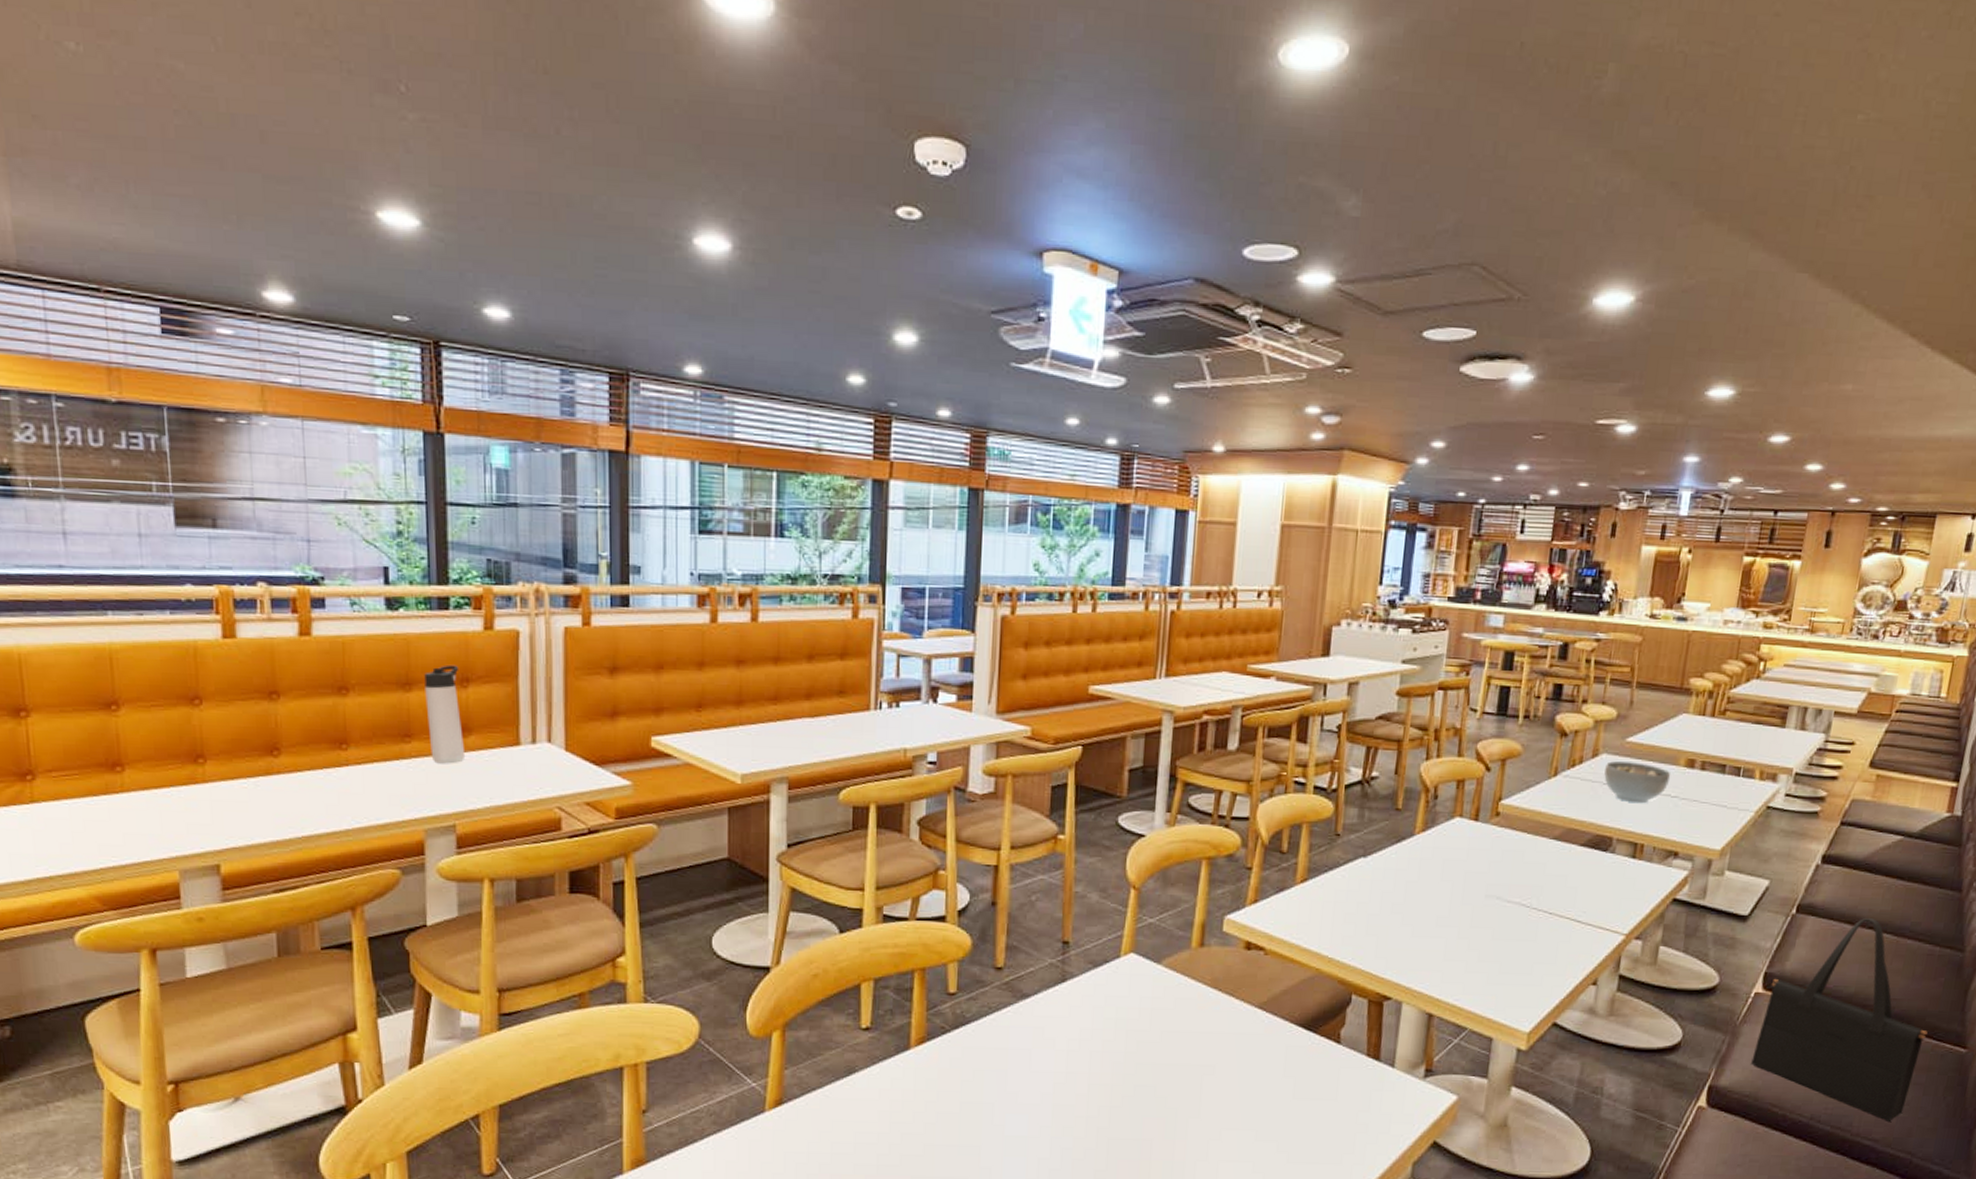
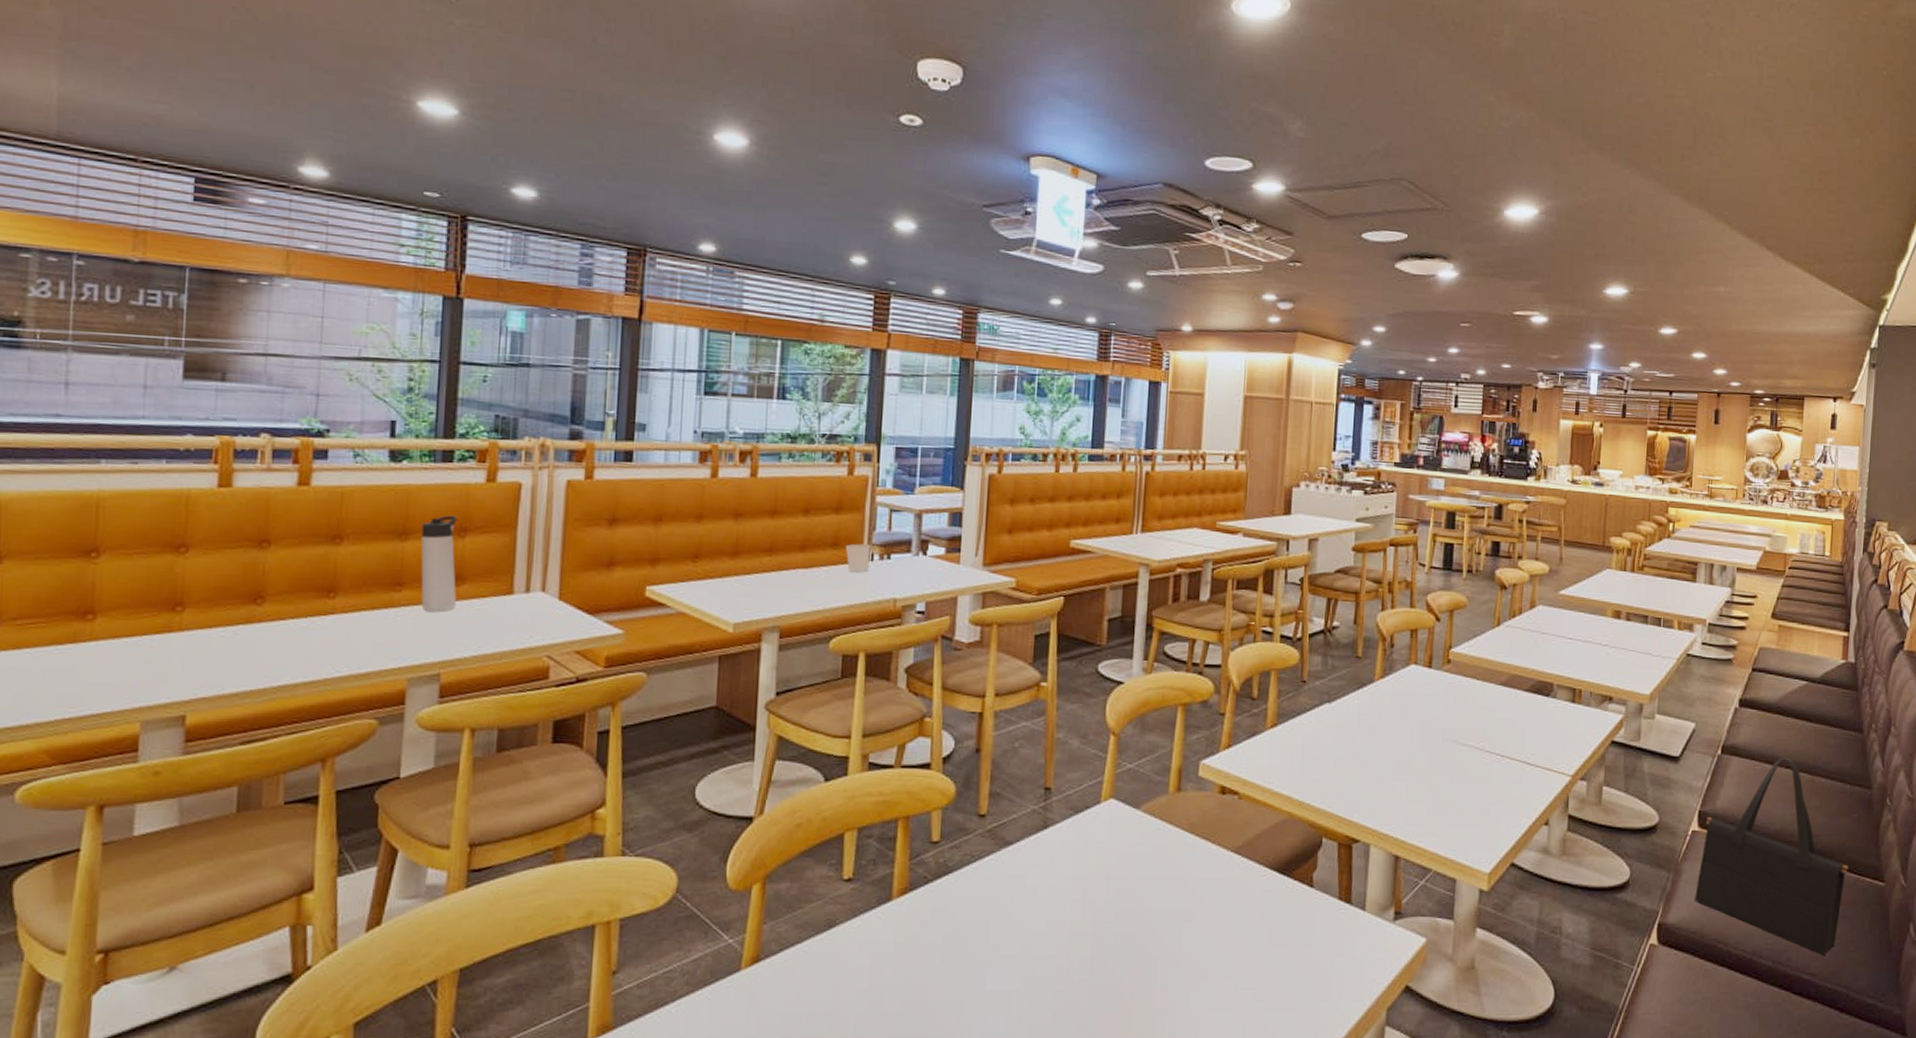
dixie cup: none [852,691,878,722] -> present [845,543,871,573]
soup bowl: present [1604,761,1671,804] -> none [1542,612,1601,652]

